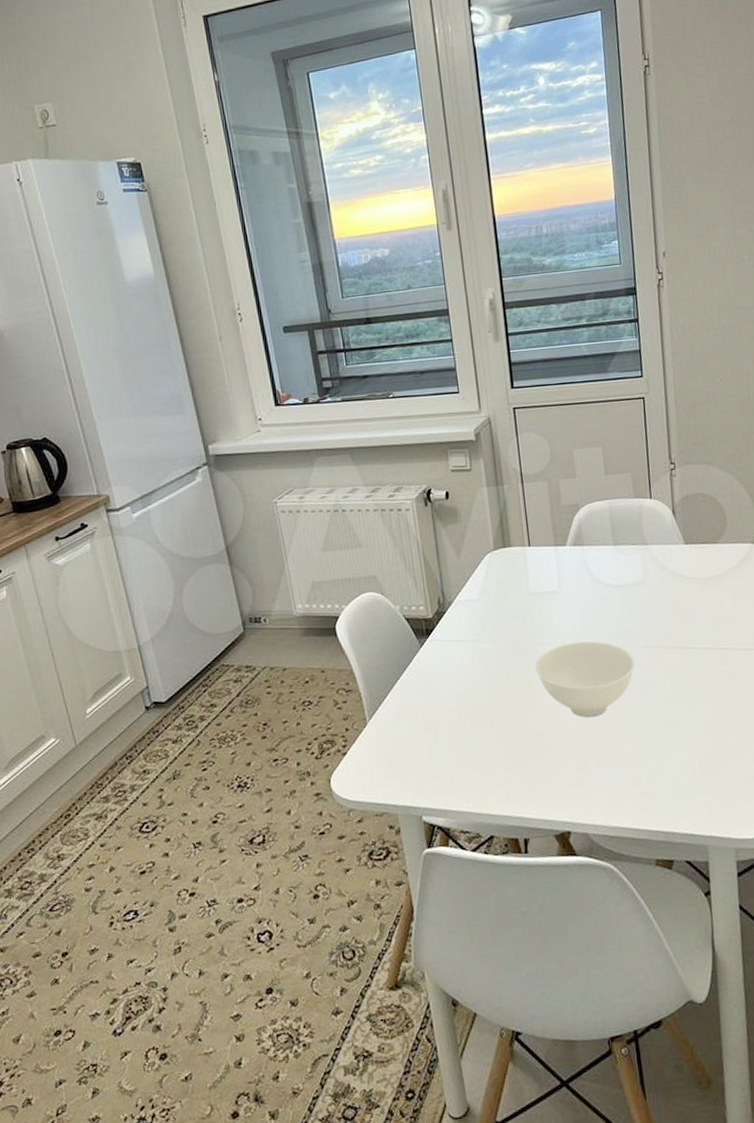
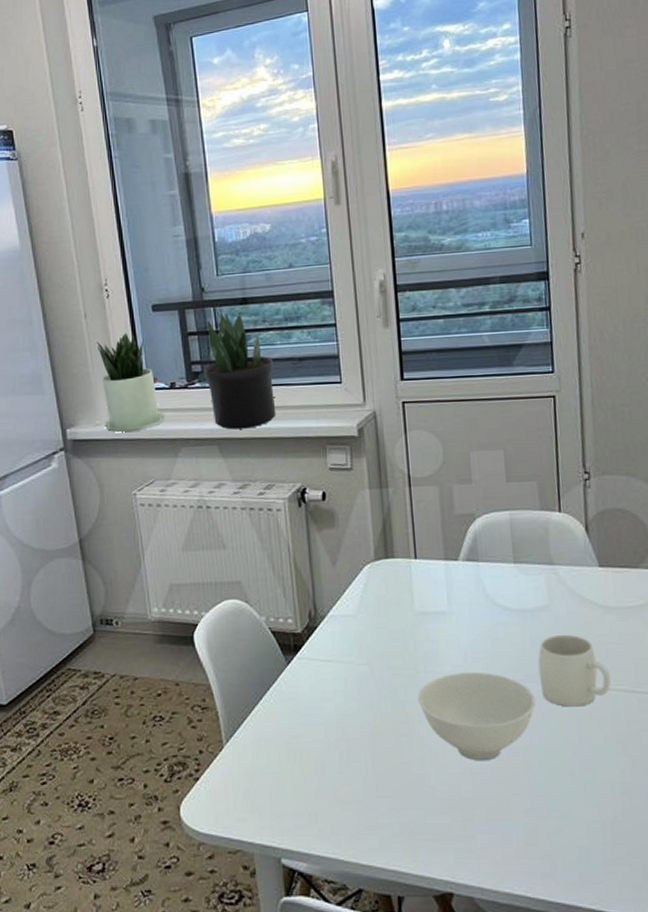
planter: none [232,353,301,447] -> present [96,332,166,433]
planter: none [334,331,402,439] -> present [203,312,276,430]
mug: none [635,603,697,666] -> present [537,634,611,707]

